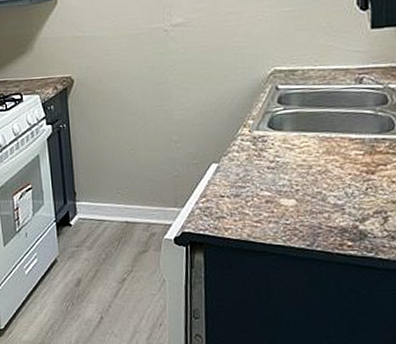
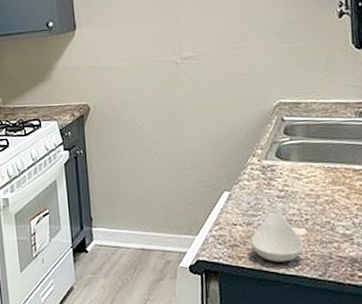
spoon rest: none [238,183,293,233] -> present [250,211,304,262]

